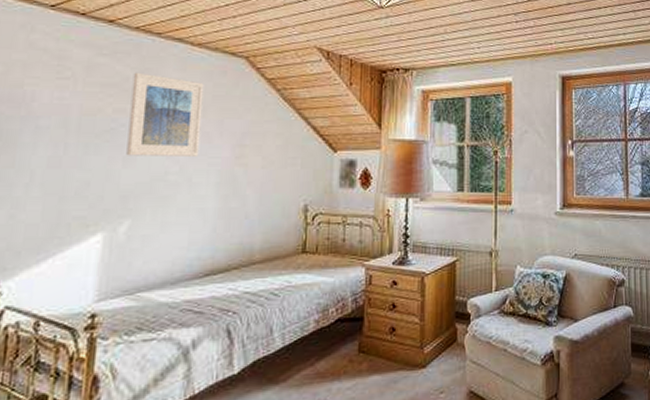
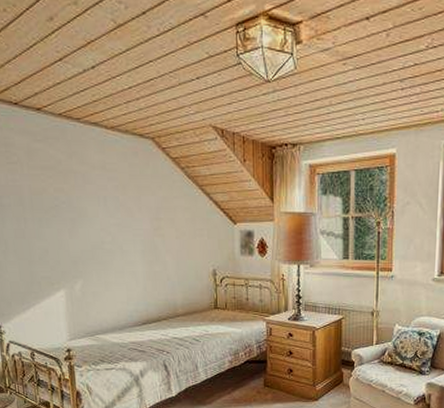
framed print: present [126,72,204,156] -> none [64,155,126,228]

